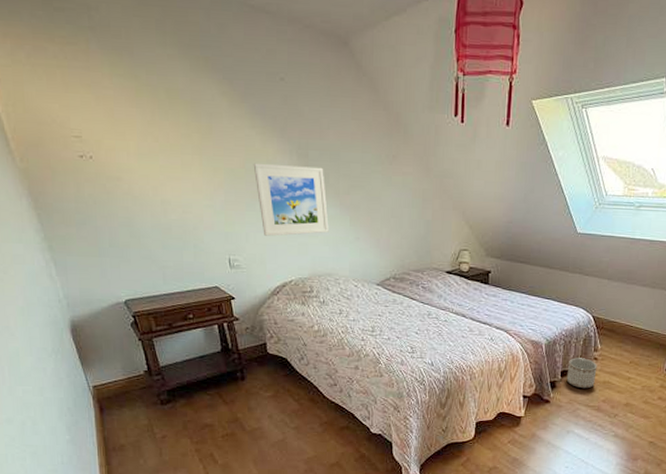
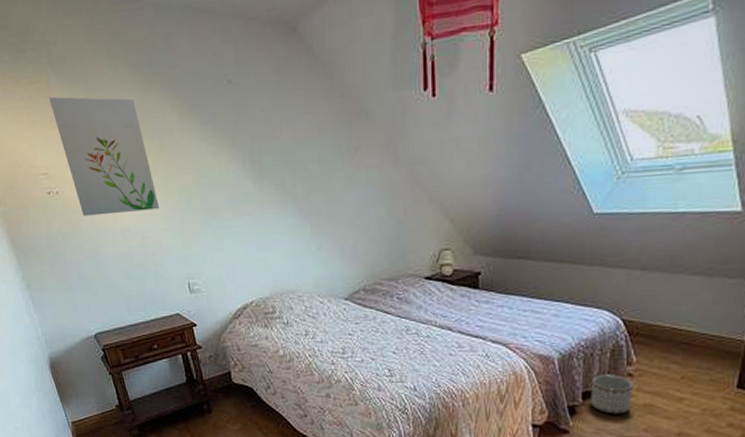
wall art: none [88,61,204,187] -> present [50,96,160,216]
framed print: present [253,163,329,236] -> none [206,172,288,255]

